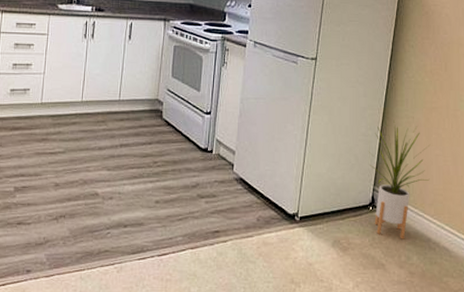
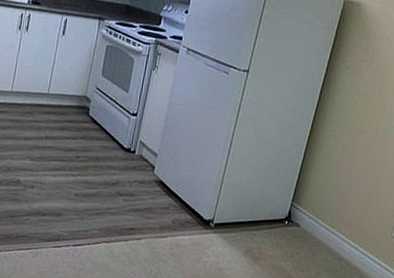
house plant: present [369,121,431,239] -> none [288,140,355,256]

